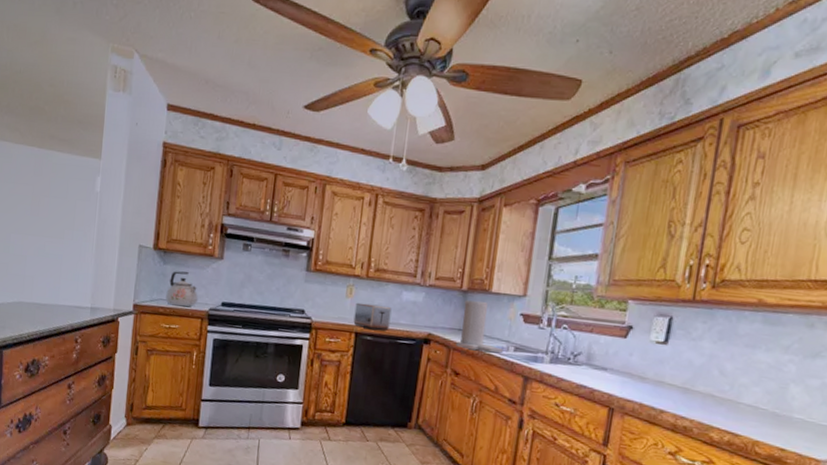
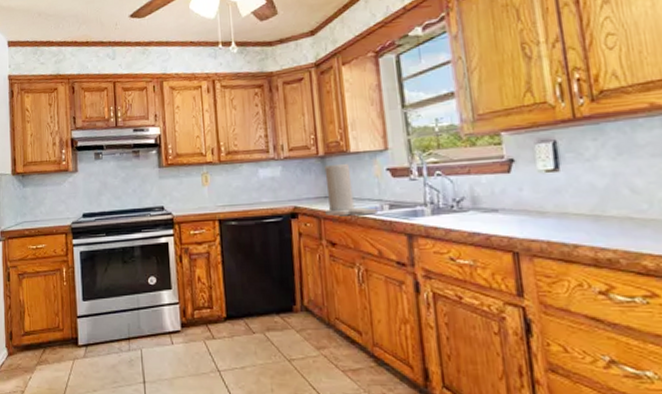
kettle: present [165,271,199,307] -> none [29,191,60,226]
toaster: present [353,302,392,331] -> none [213,187,252,215]

